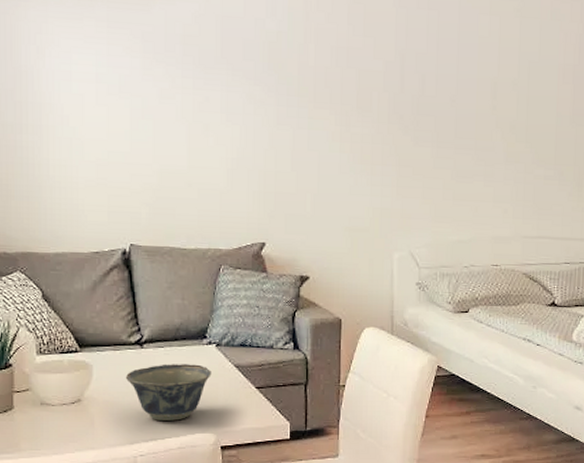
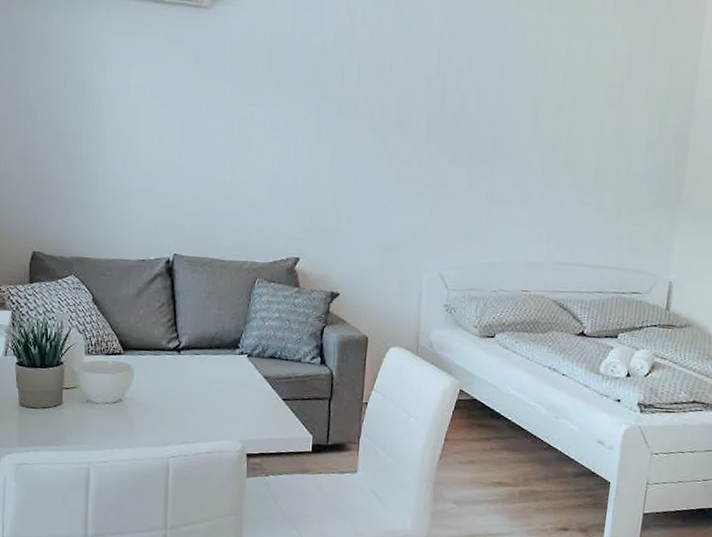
bowl: present [125,364,212,421] -> none [162,370,242,426]

